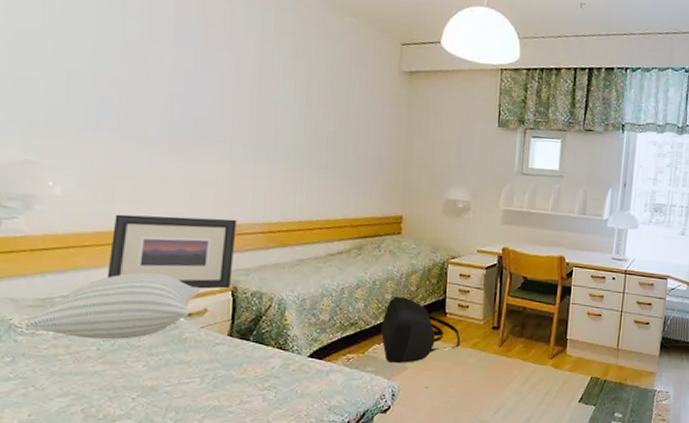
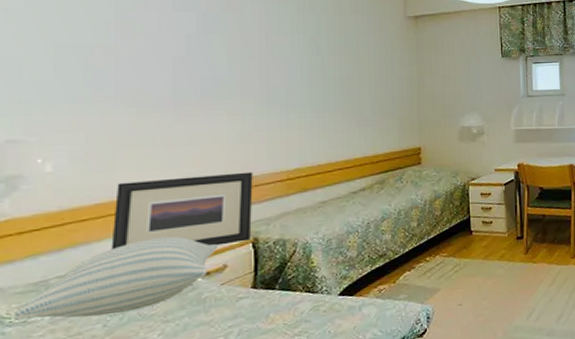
duffel bag: present [380,296,461,363] -> none [409,222,488,287]

